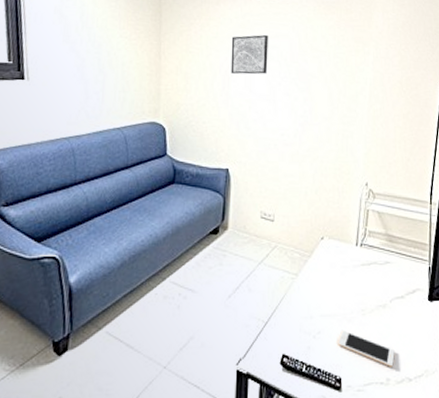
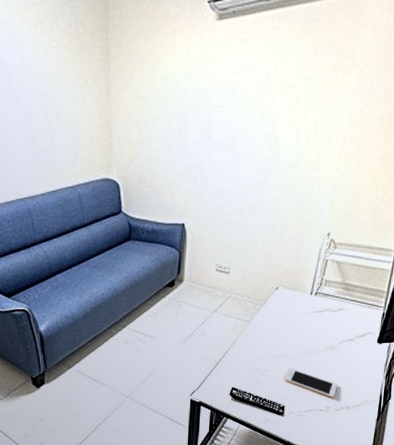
wall art: present [231,34,268,74] -> none [187,69,231,119]

